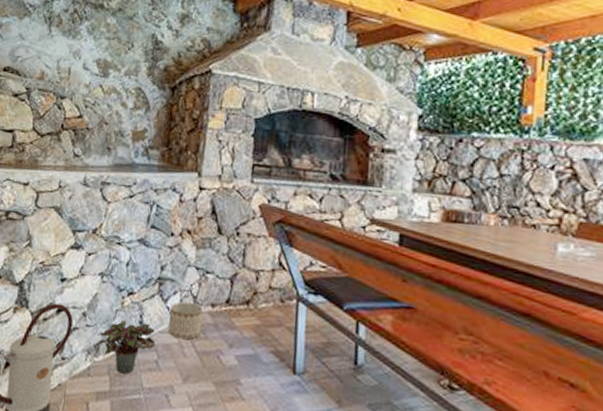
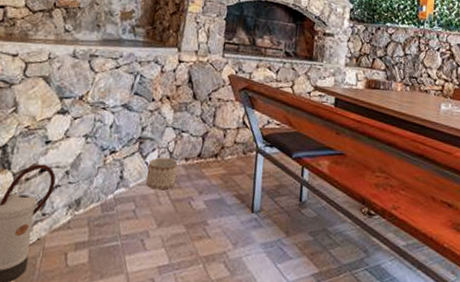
potted plant: present [95,319,156,375] -> none [76,175,135,224]

